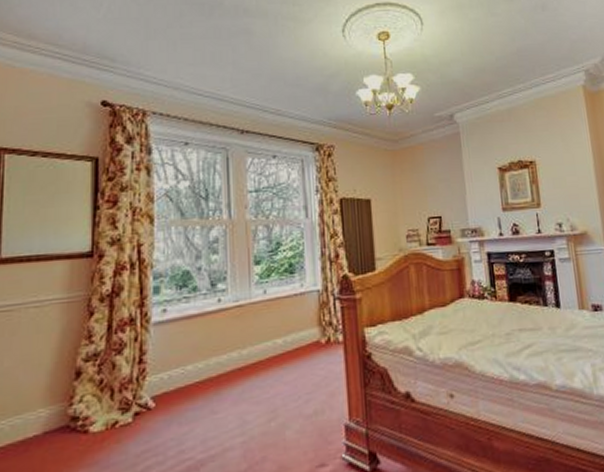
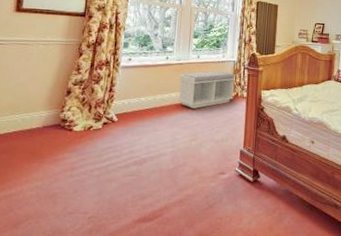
bench: none [242,307,325,371] -> present [178,71,235,109]

